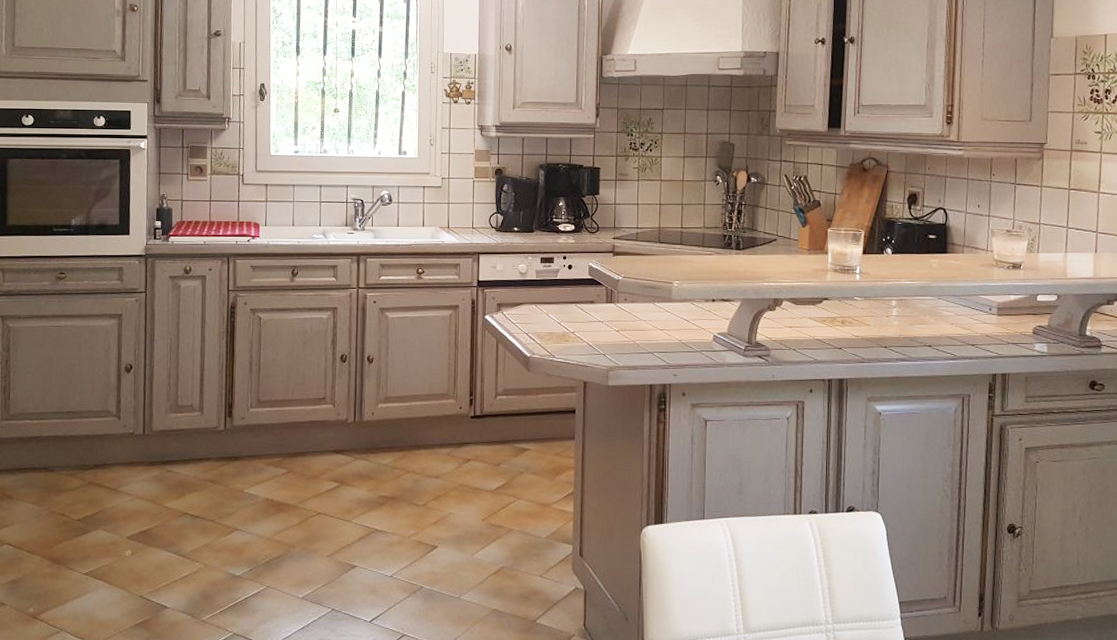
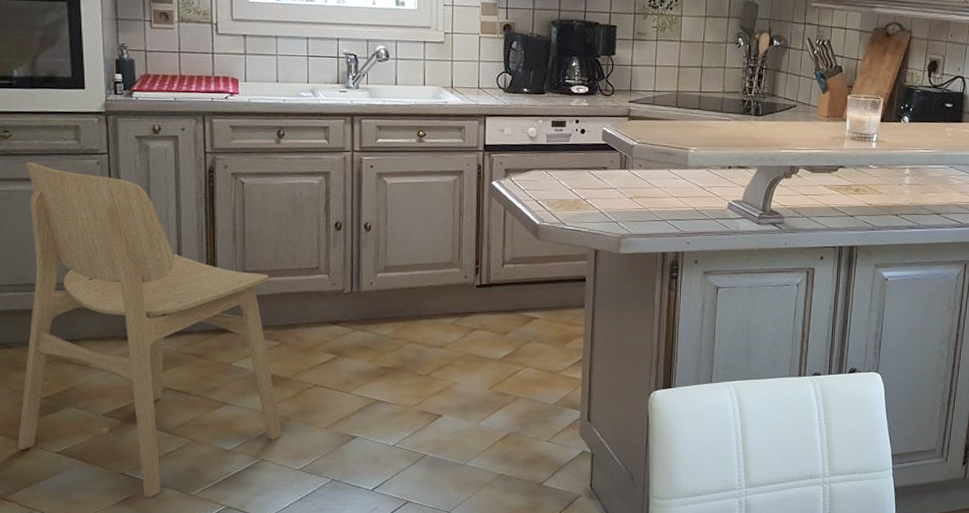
dining chair: none [51,300,287,621] -> present [17,161,282,497]

